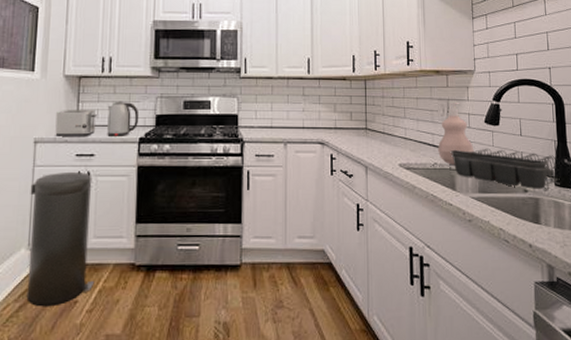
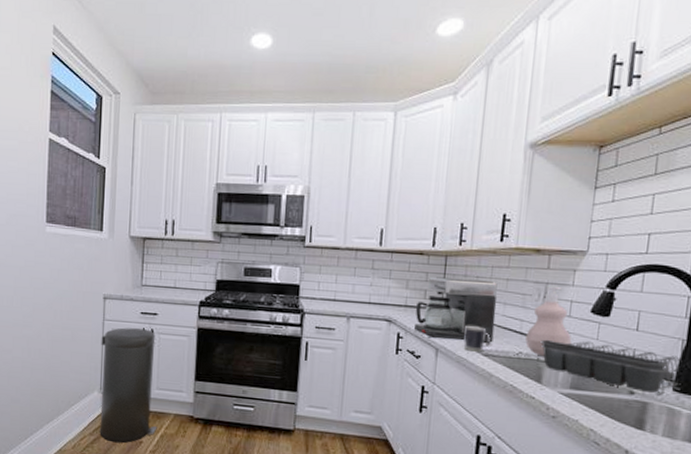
toaster: present [55,109,97,138] -> none [122,269,160,297]
kettle: present [107,101,139,136] -> none [169,264,200,299]
coffee maker: none [344,99,412,157] -> present [413,277,498,343]
mug: none [387,143,411,166] -> present [463,326,491,352]

